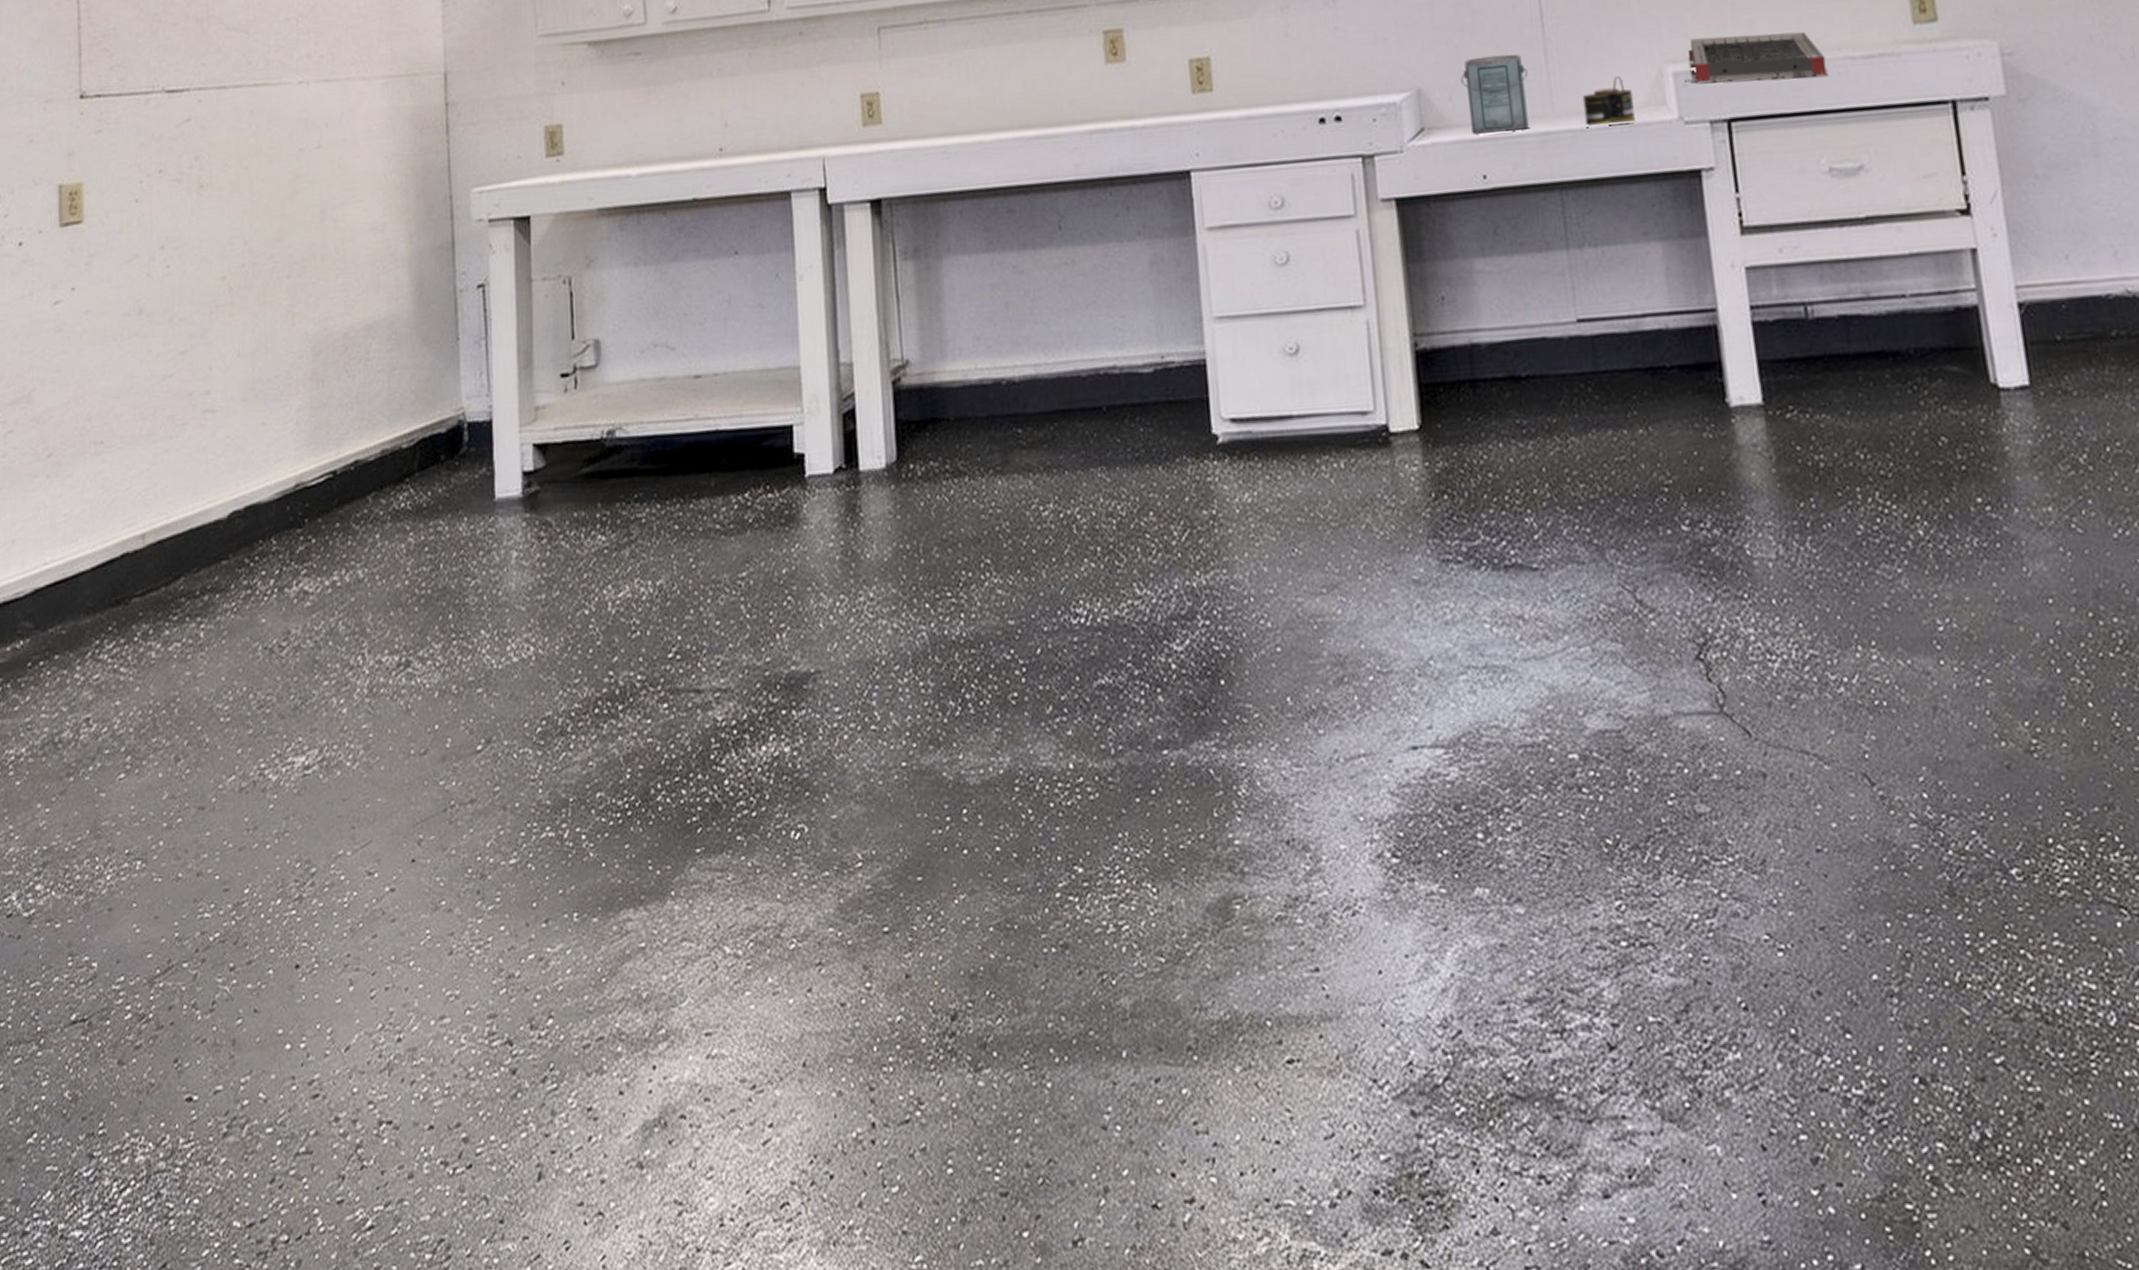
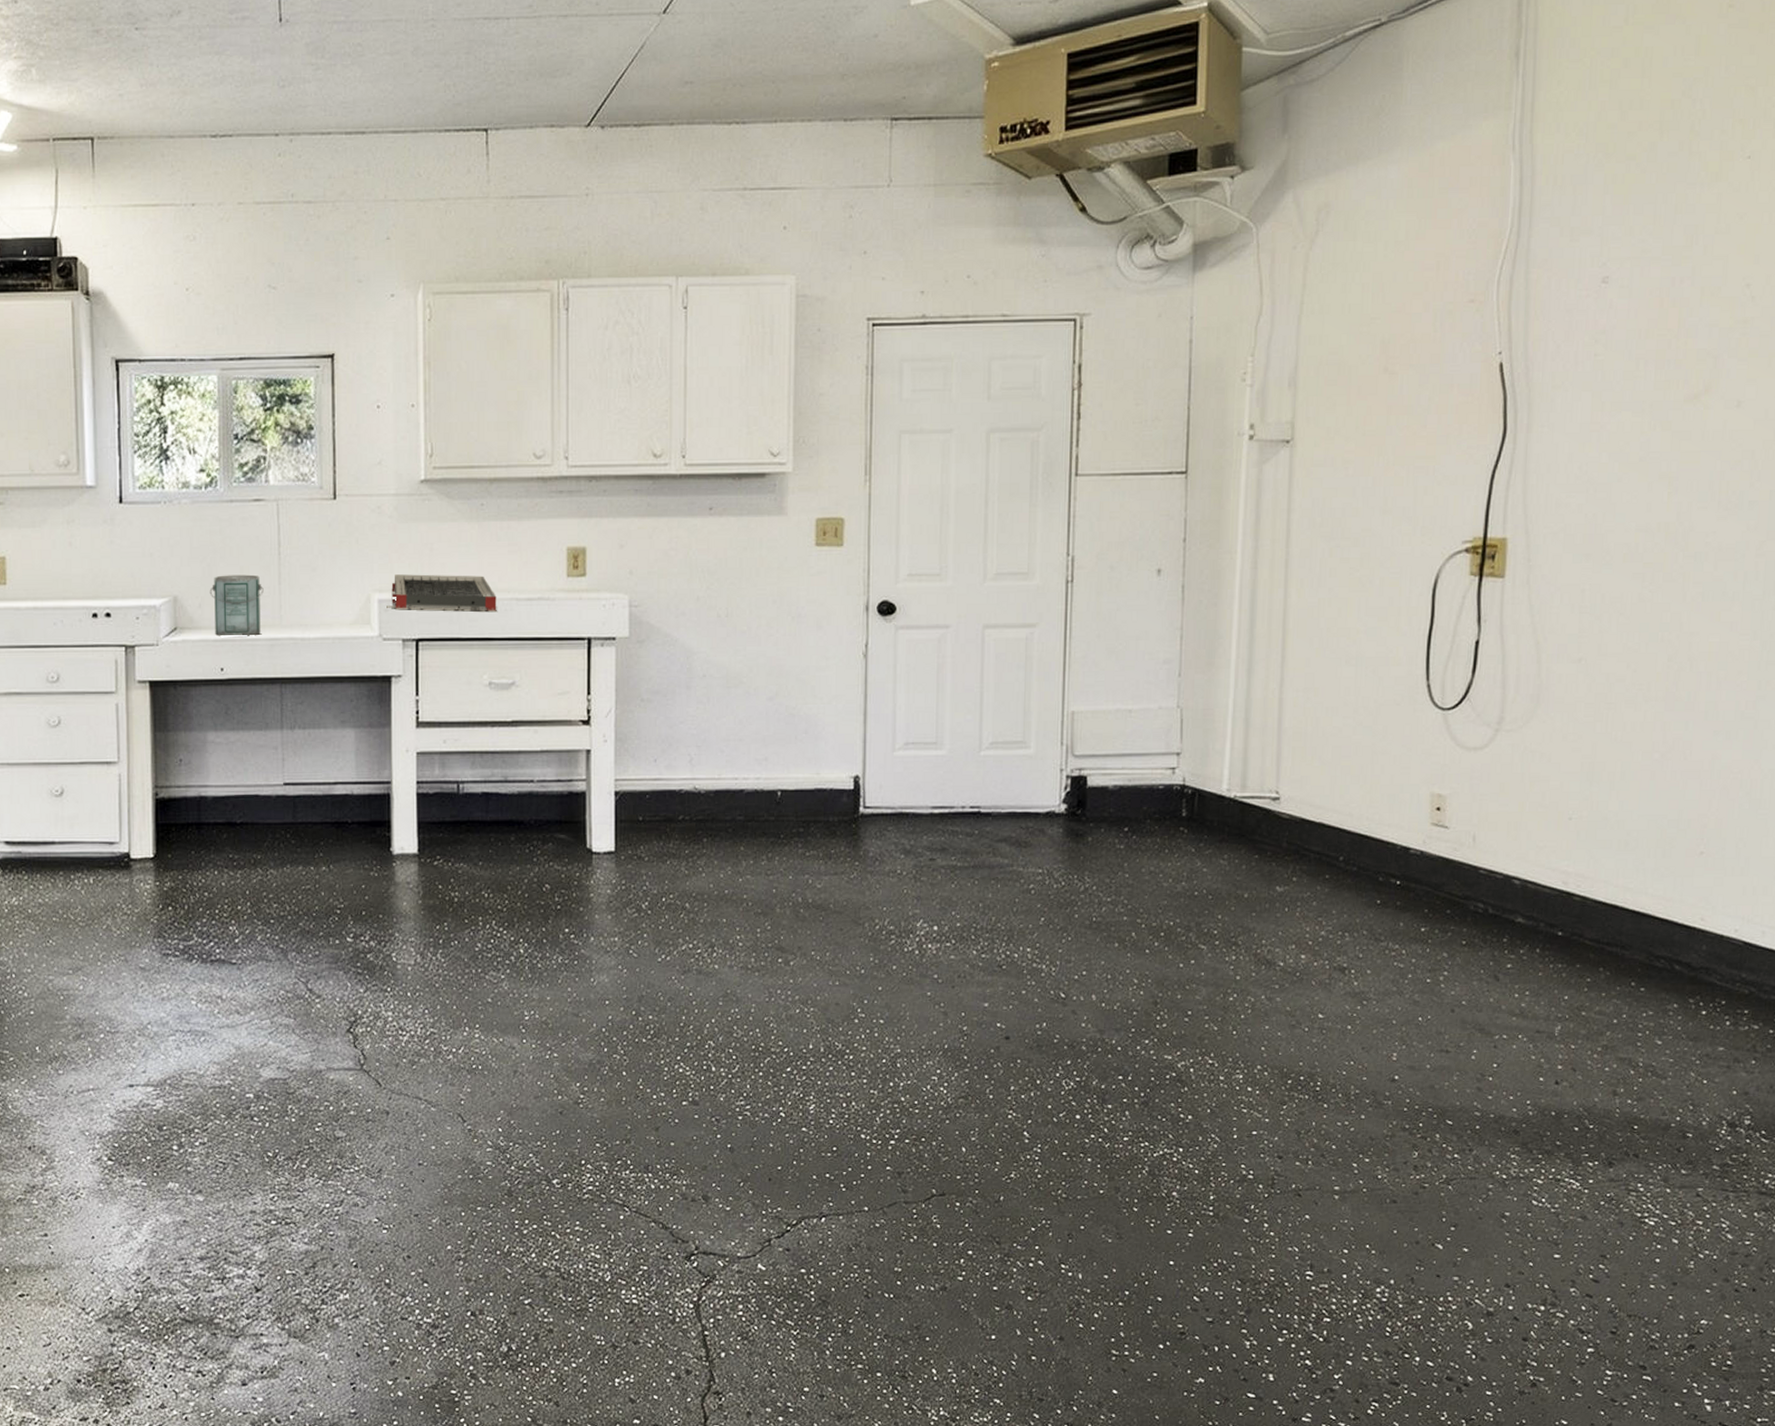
paint can: present [1582,76,1635,128] -> none [305,599,345,638]

